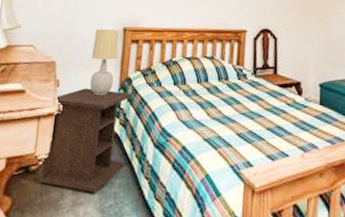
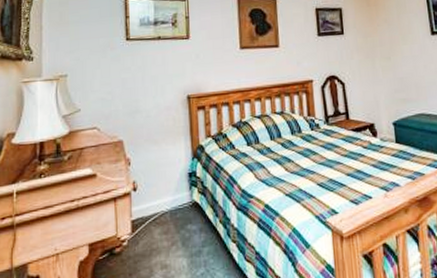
nightstand: present [38,88,133,193] -> none [125,160,211,265]
table lamp: present [89,29,119,95] -> none [158,99,186,167]

